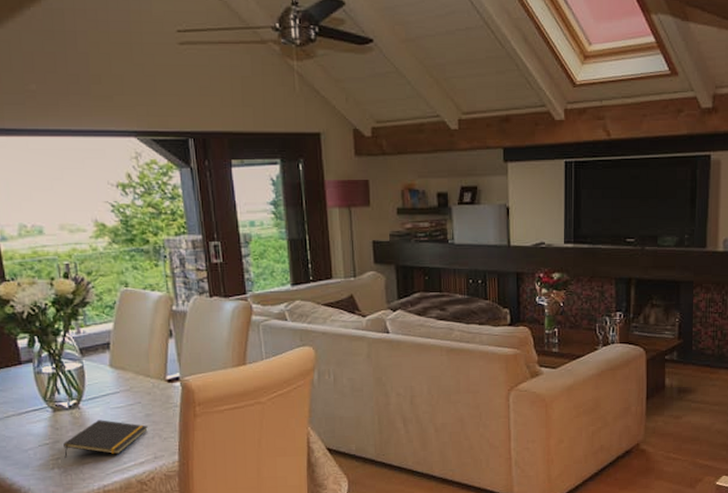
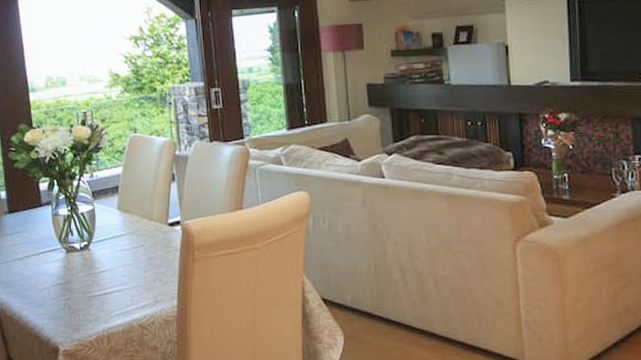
notepad: present [63,420,148,458] -> none [74,262,150,299]

